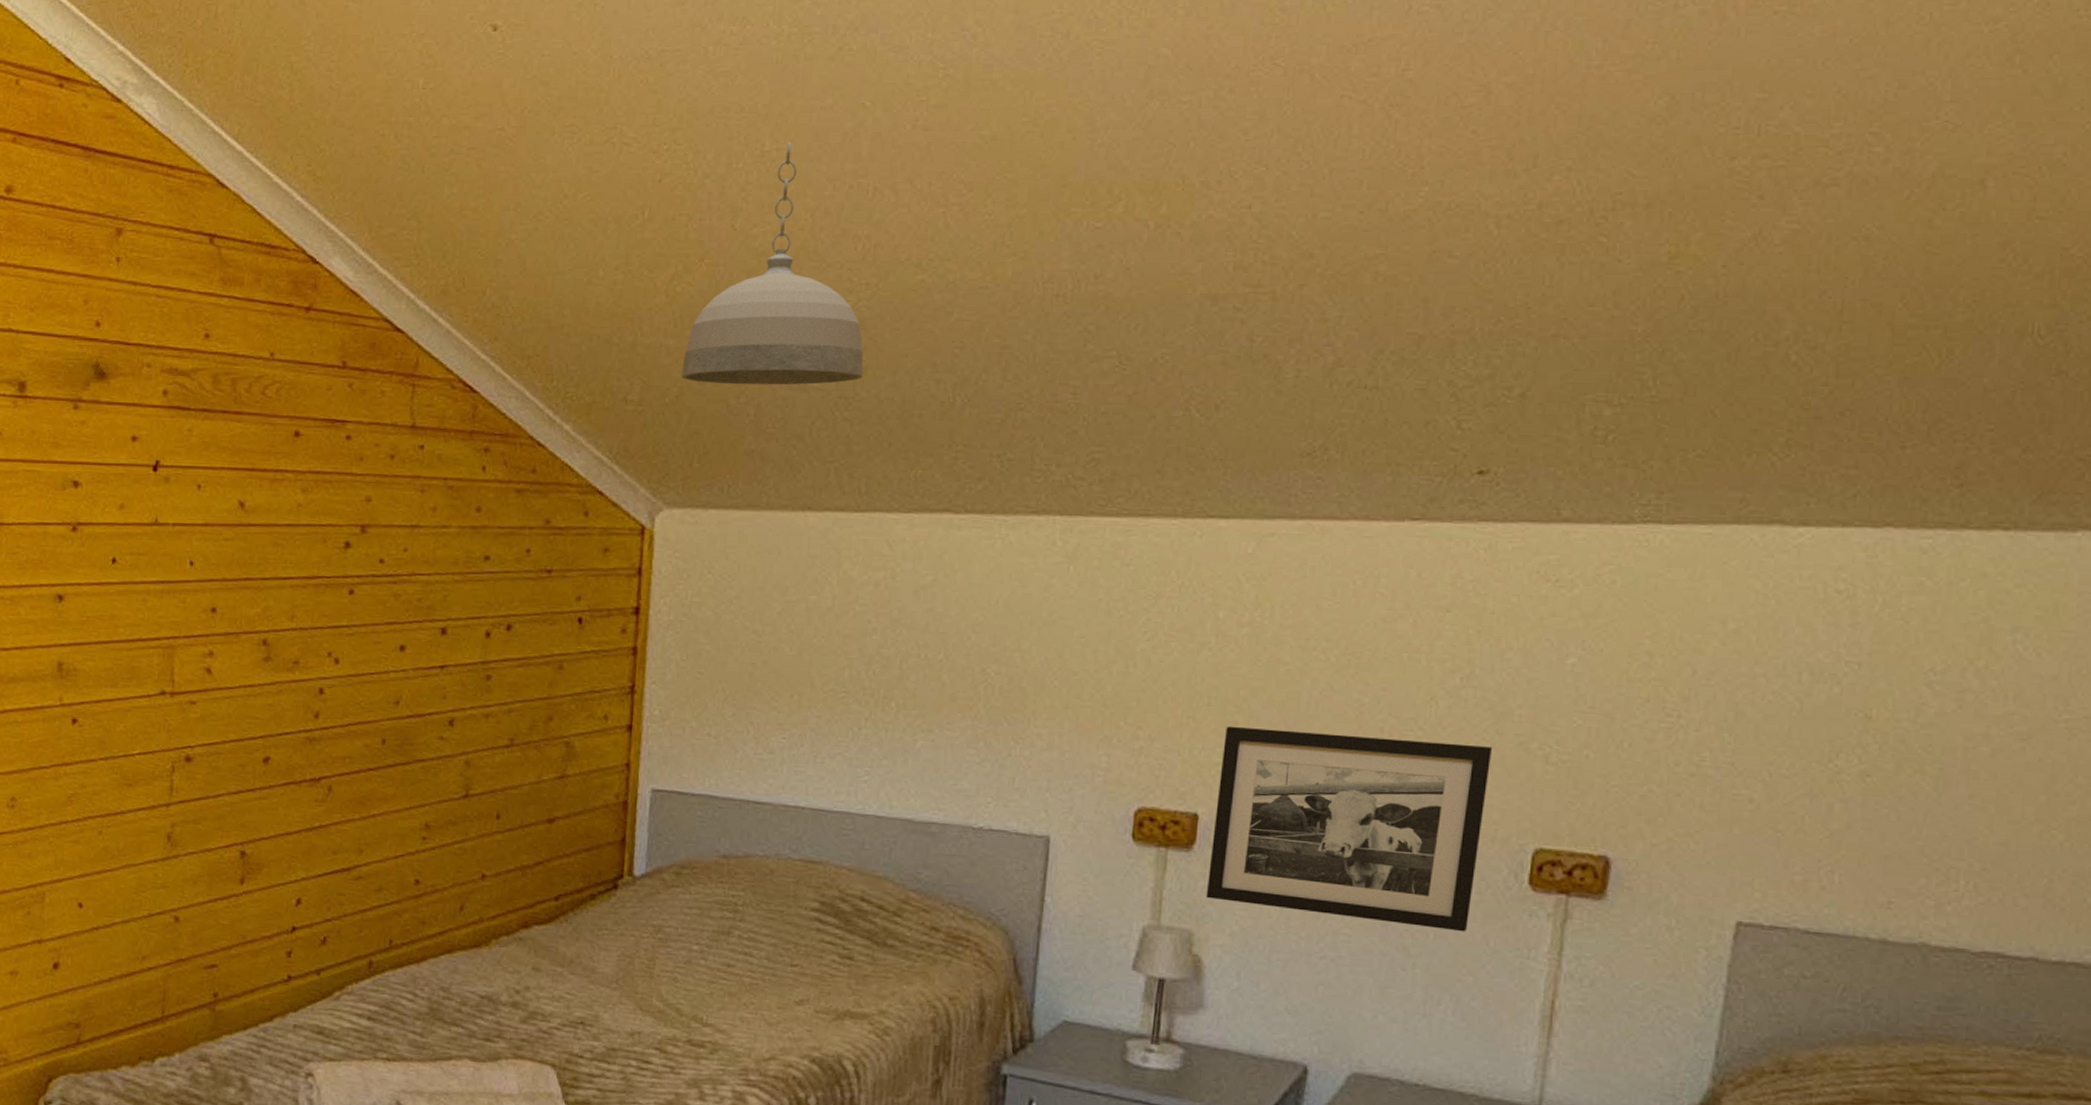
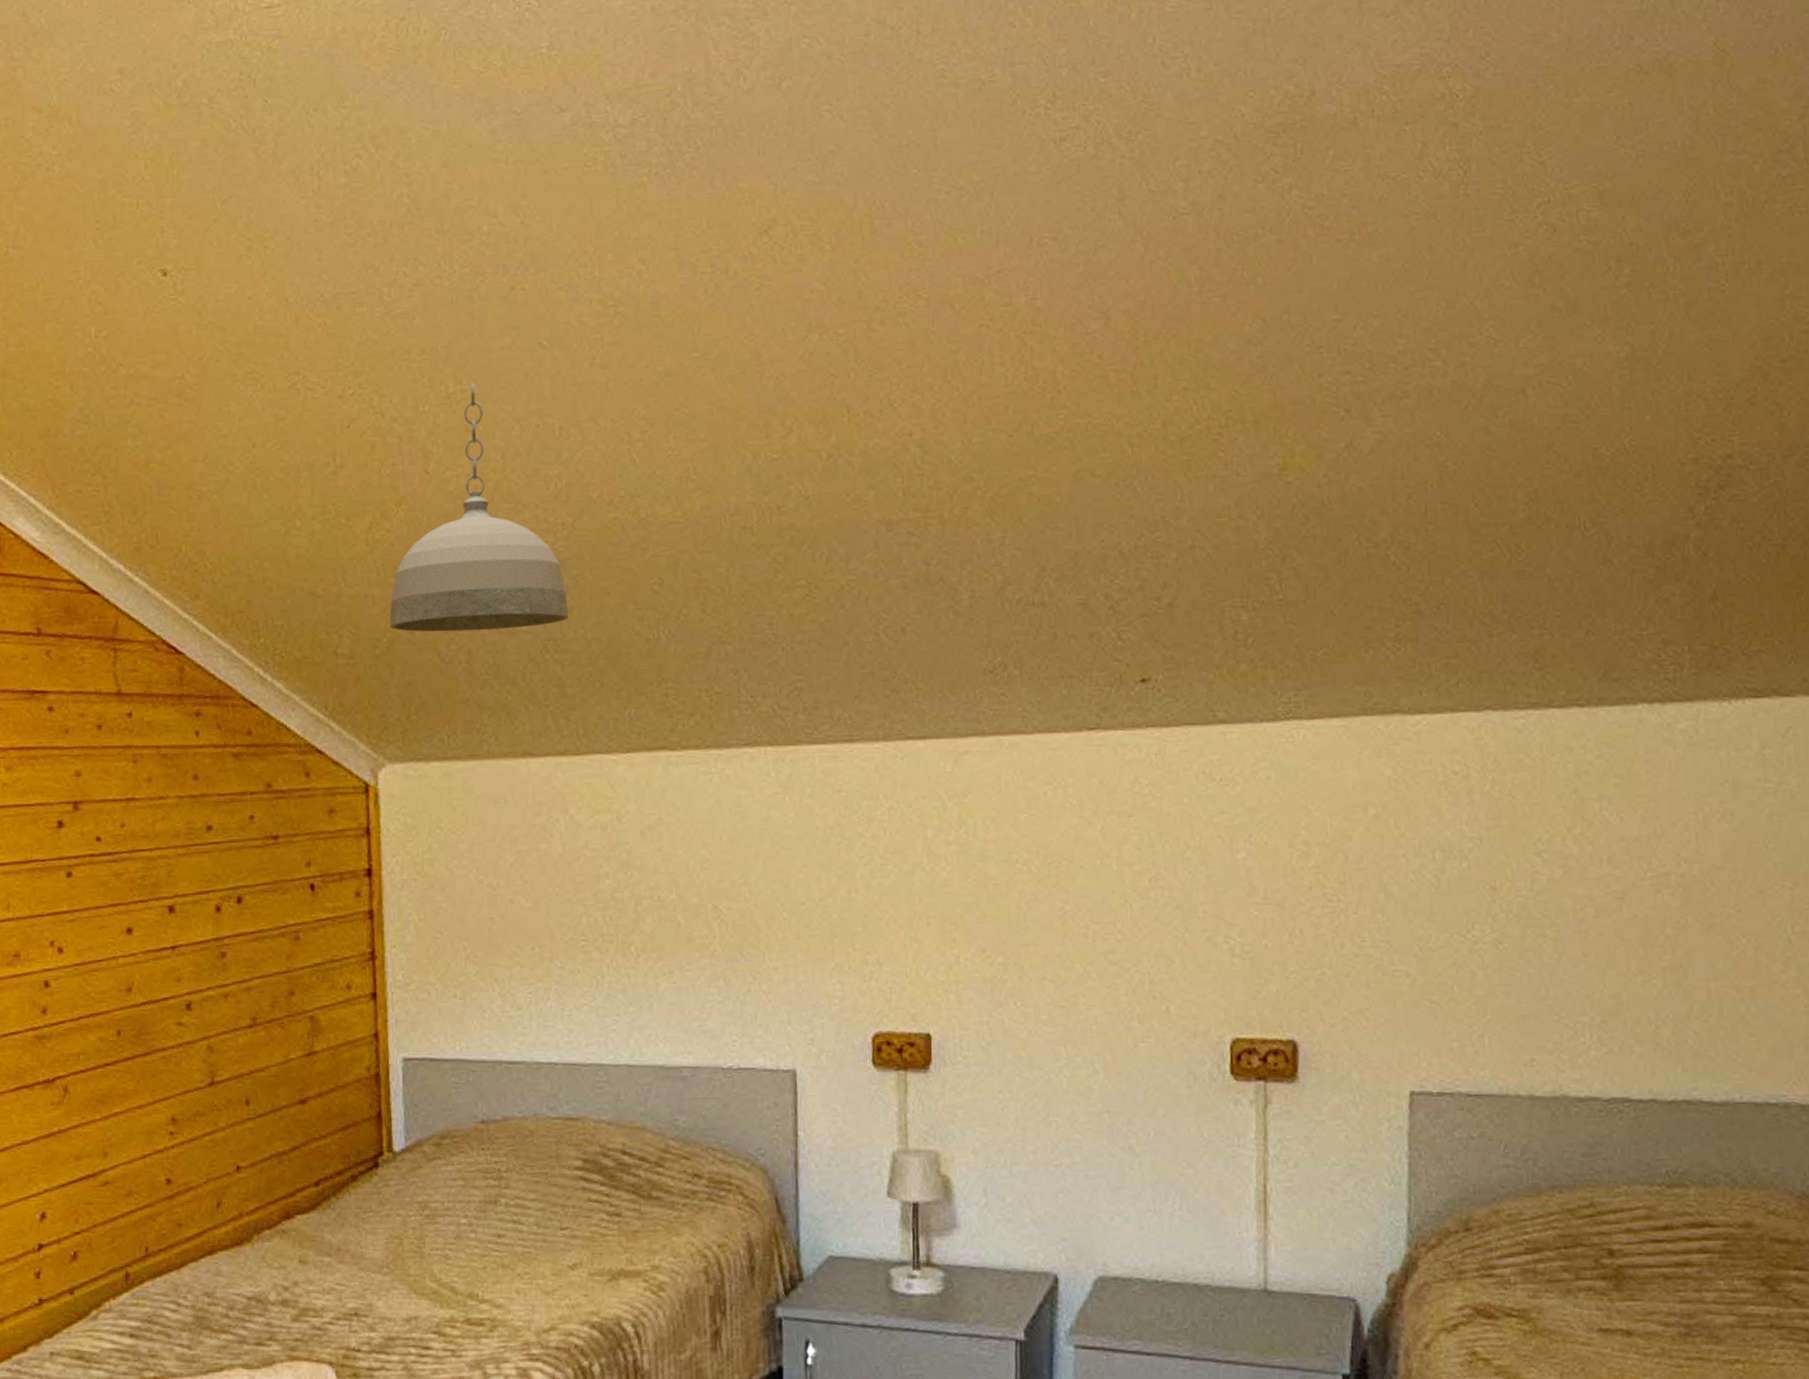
picture frame: present [1205,726,1493,932] -> none [946,943,1185,1127]

